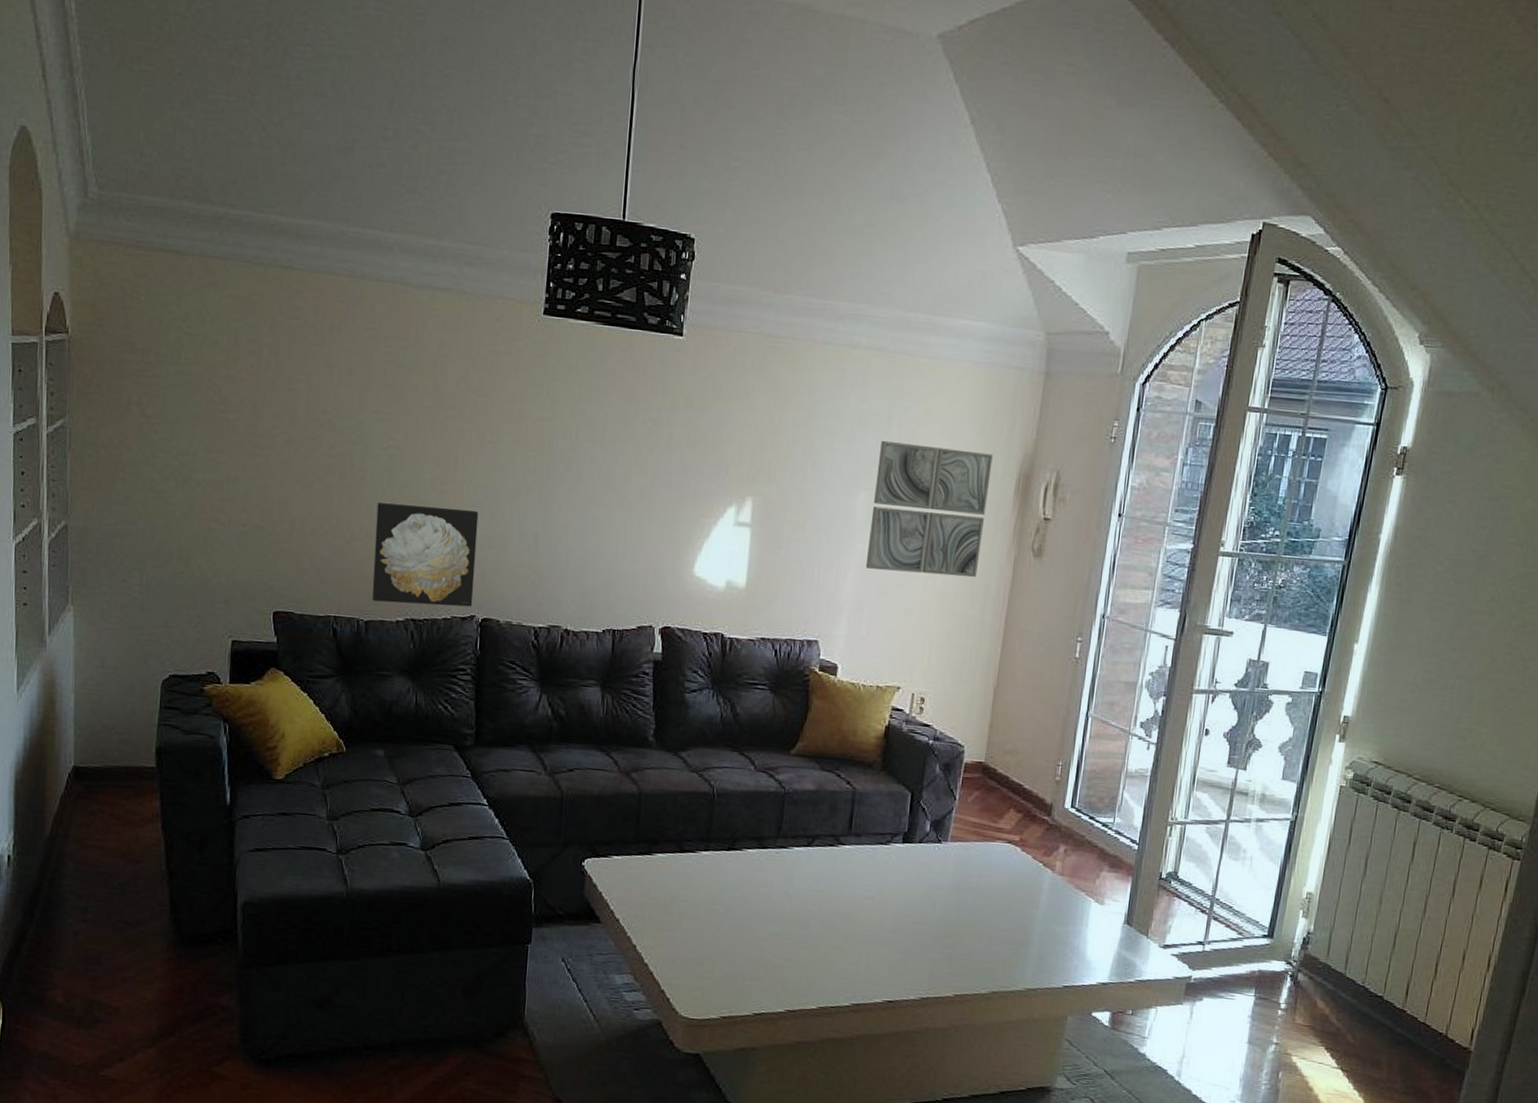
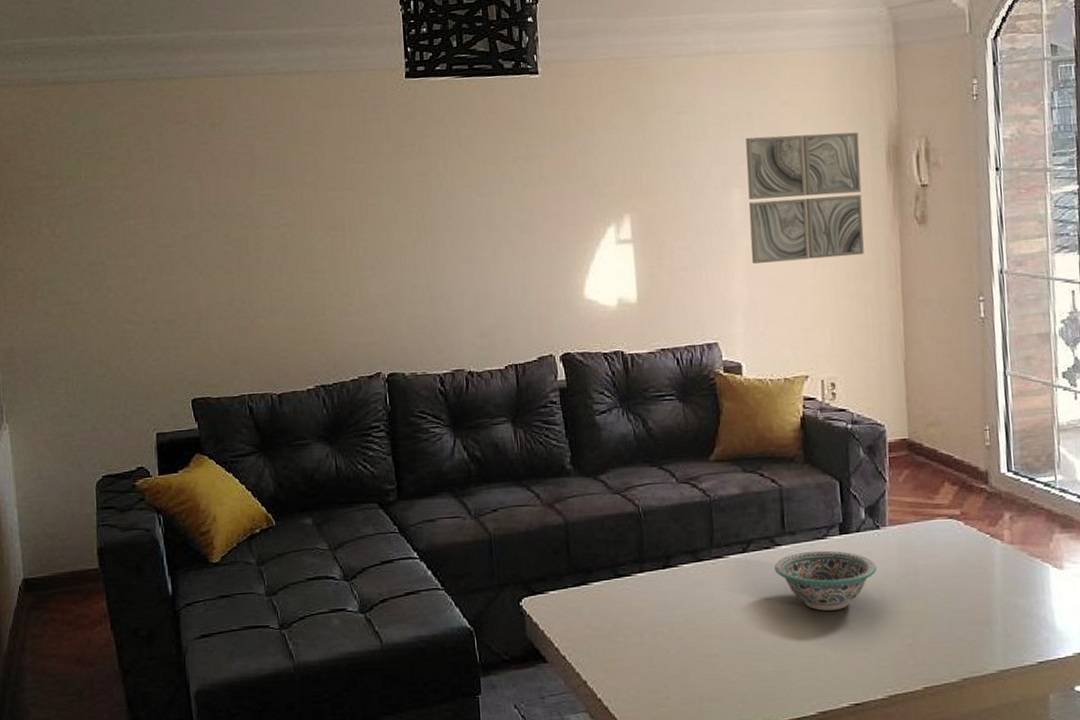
wall art: present [371,502,479,607] -> none [275,271,377,374]
decorative bowl: none [834,854,932,913] -> present [774,550,877,611]

